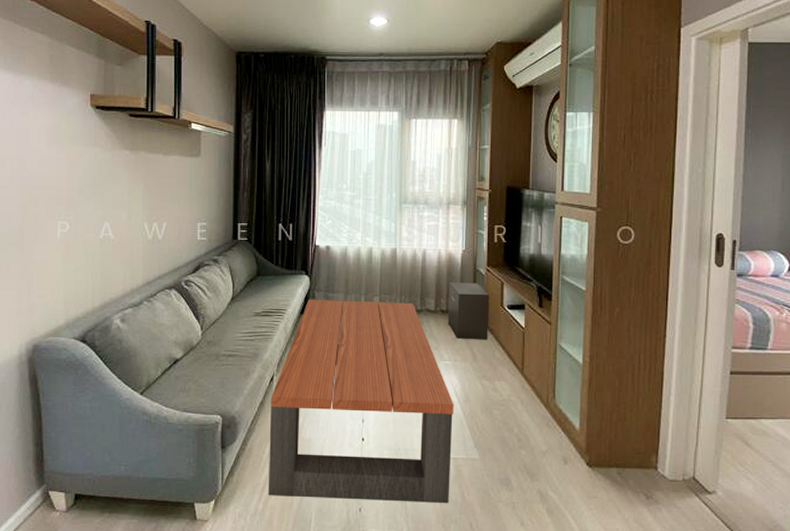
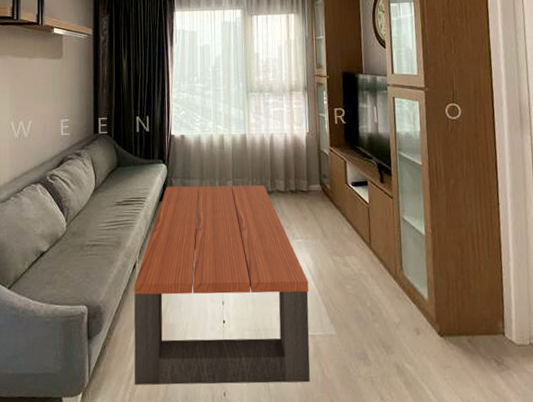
speaker: present [448,282,490,340] -> none [296,163,336,217]

